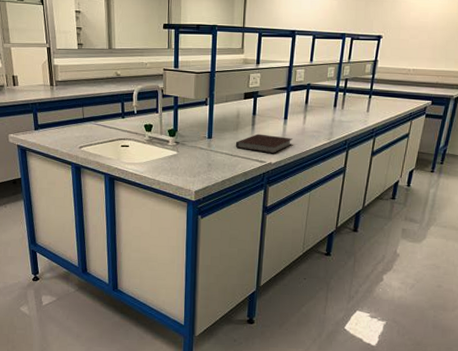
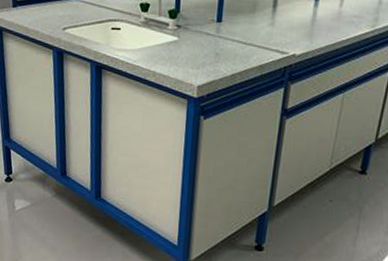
notebook: present [235,134,292,154] -> none [250,17,325,44]

